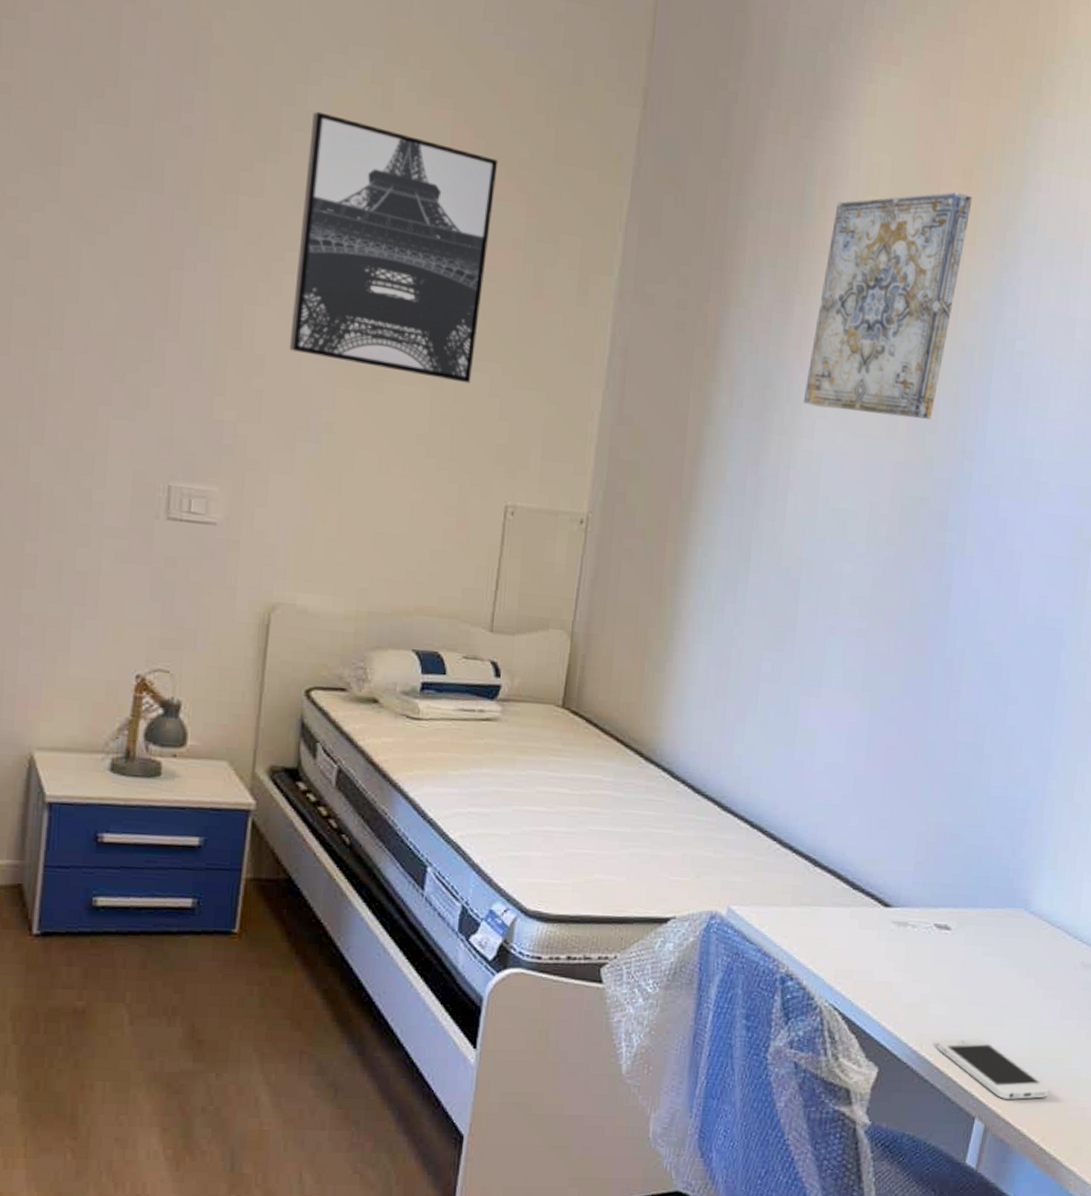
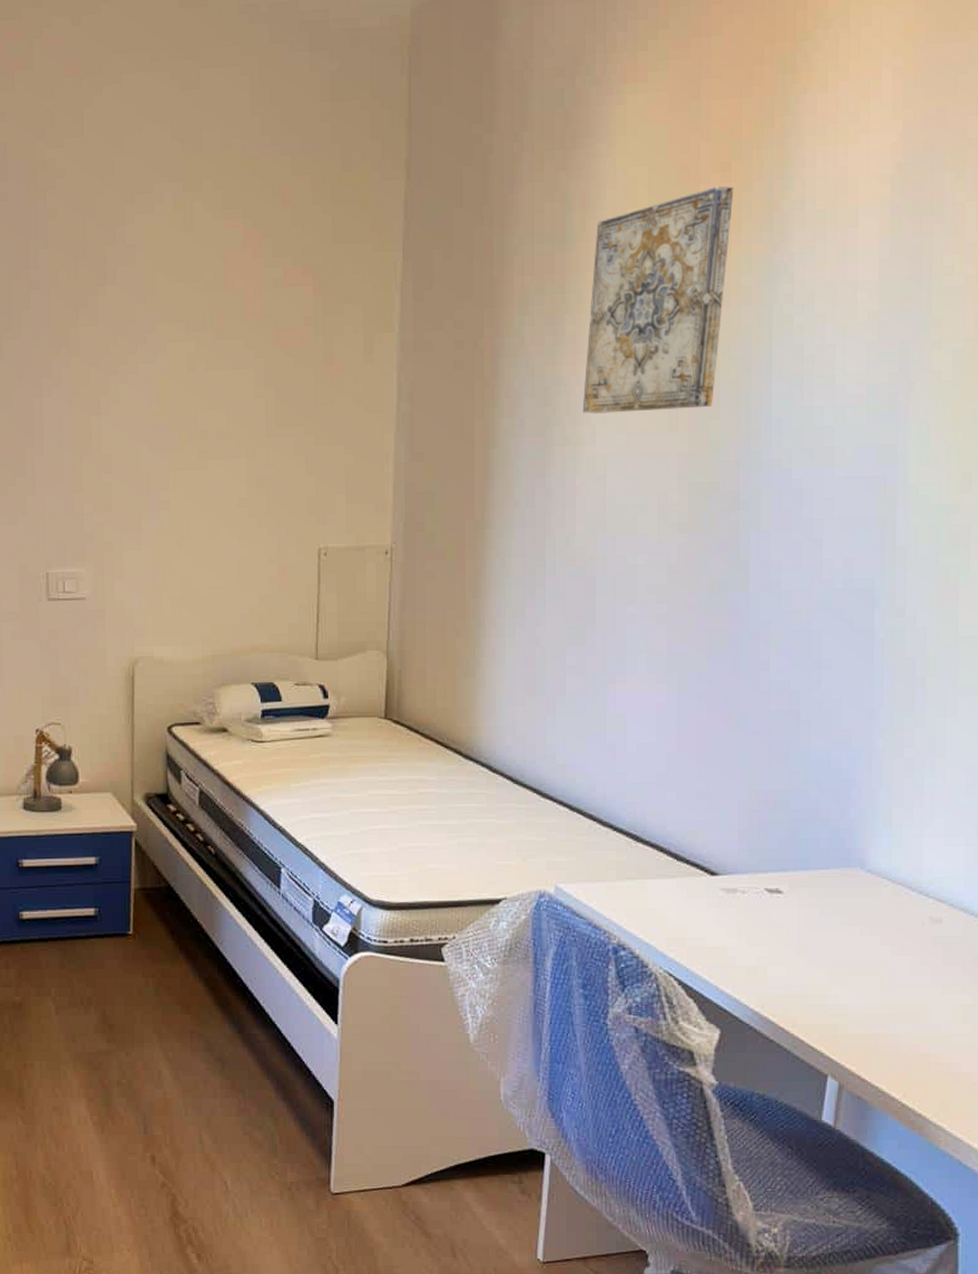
wall art: present [289,111,499,384] -> none [128,244,285,449]
smartphone: present [937,1038,1050,1099] -> none [780,997,907,1056]

